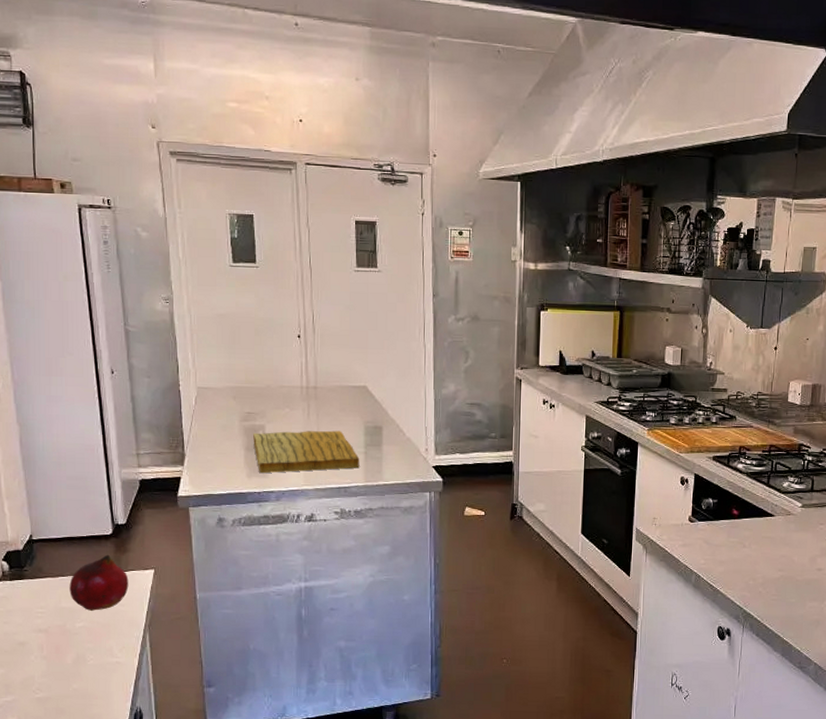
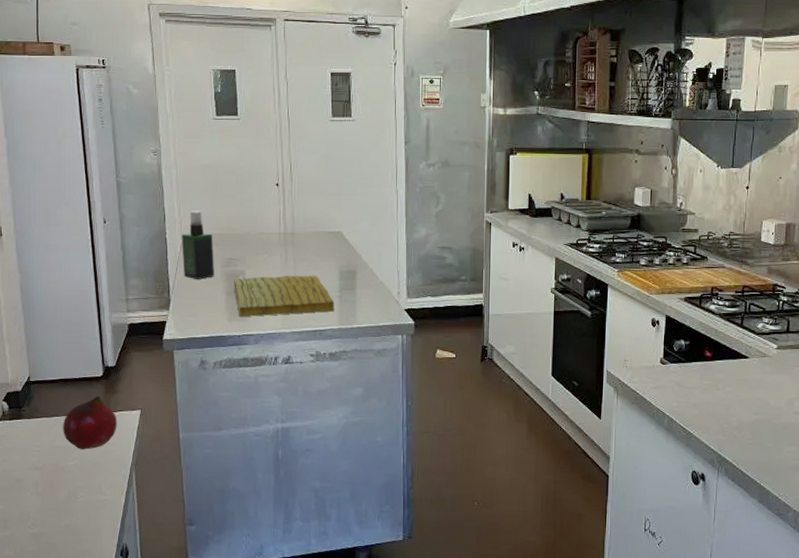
spray bottle: none [197,362,232,434] -> present [182,210,214,279]

